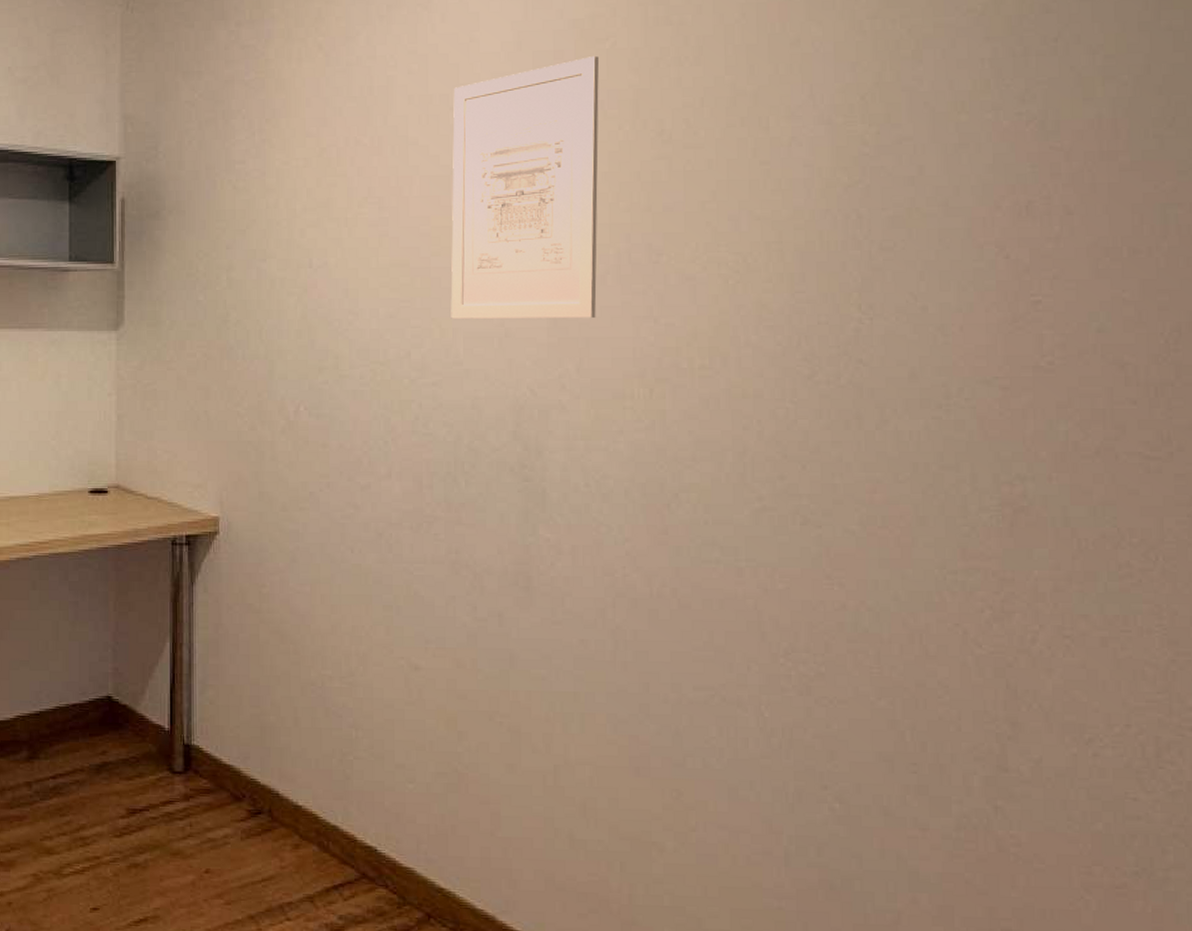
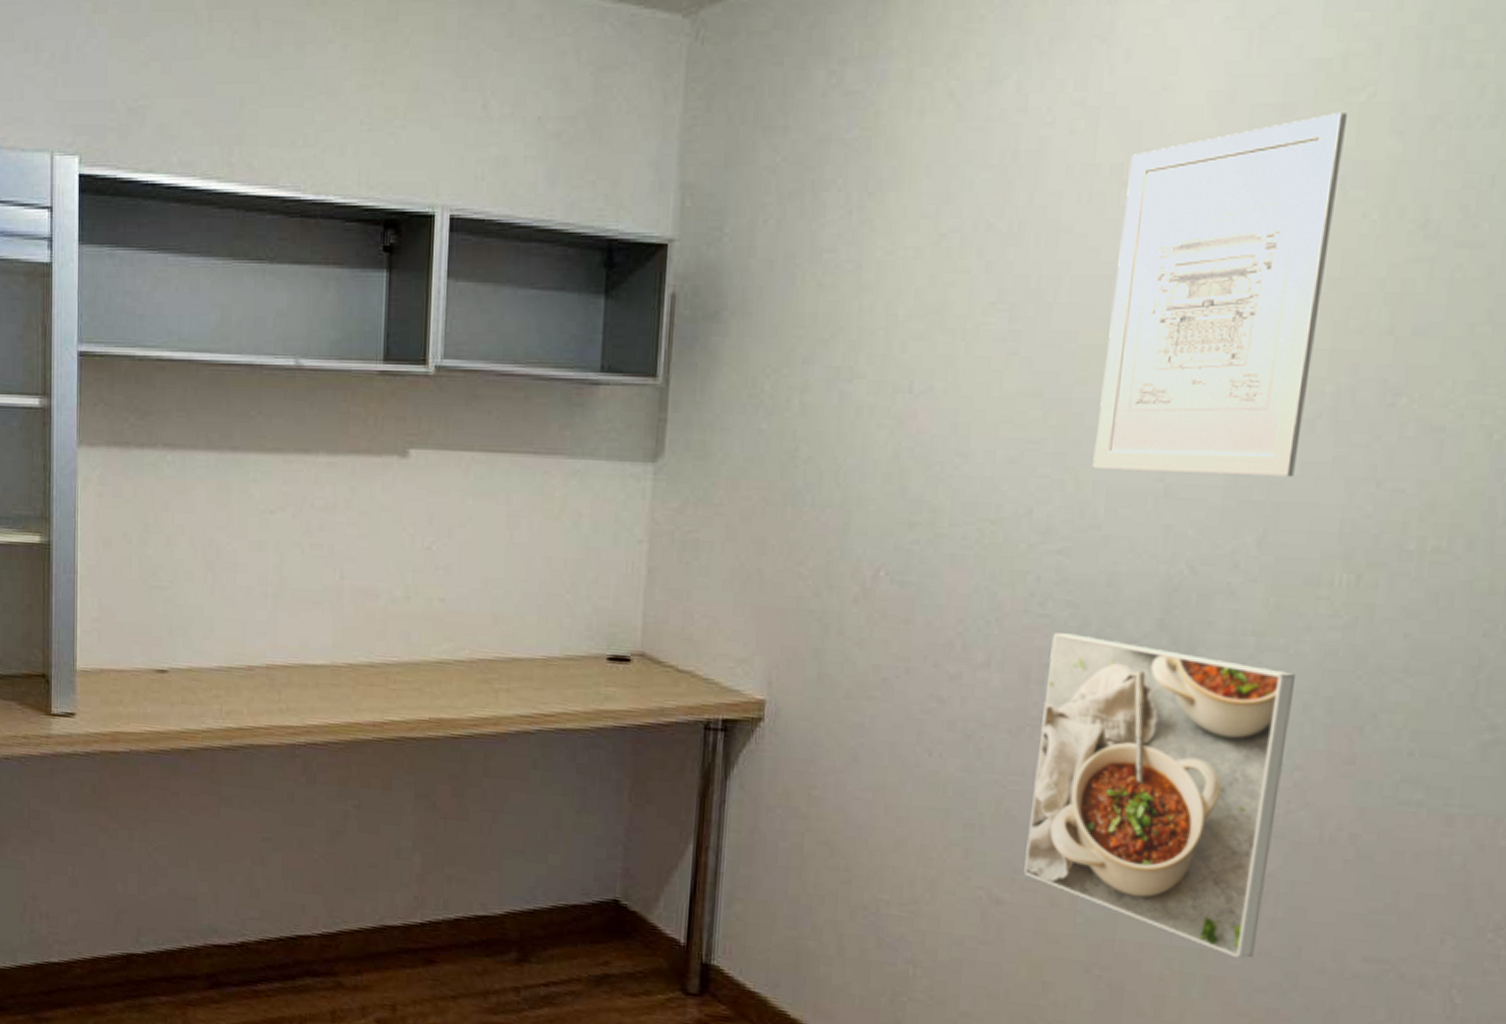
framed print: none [433,447,617,697] -> present [1024,633,1297,959]

